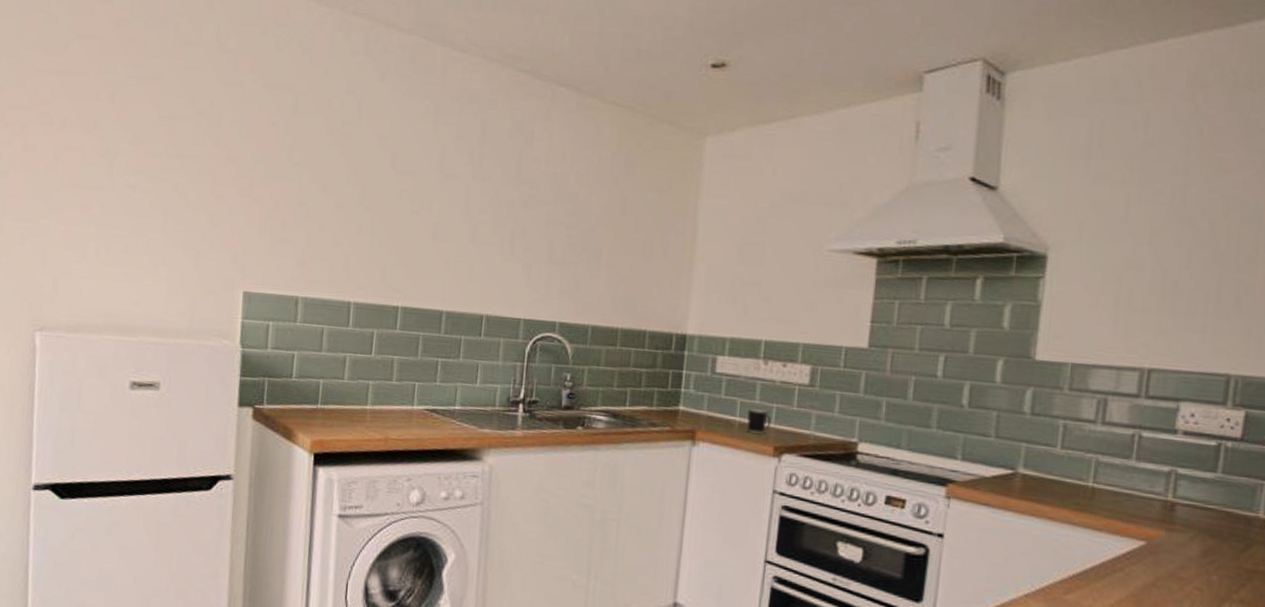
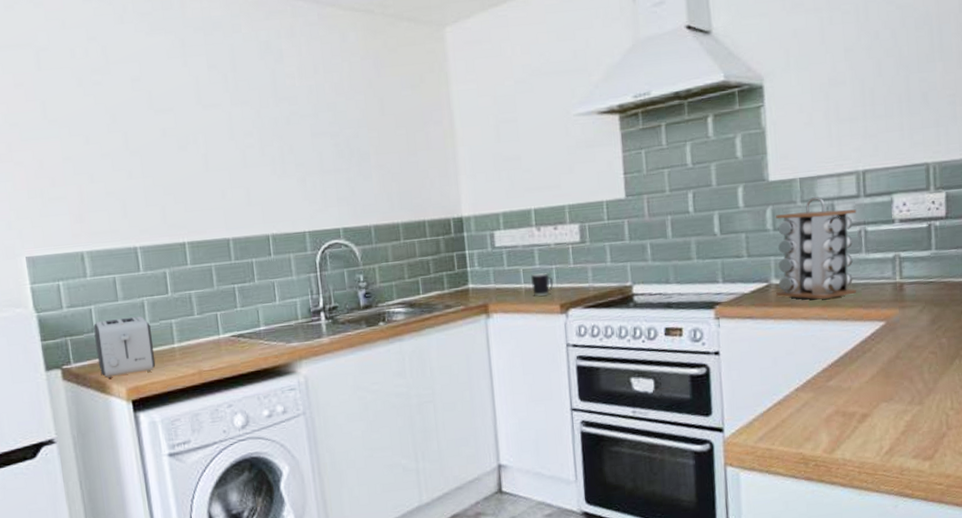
toaster: none [289,368,348,428] -> present [93,316,156,379]
spice rack: none [1021,387,1134,504] -> present [776,197,857,300]

